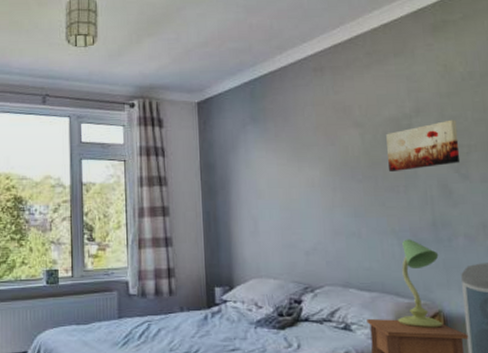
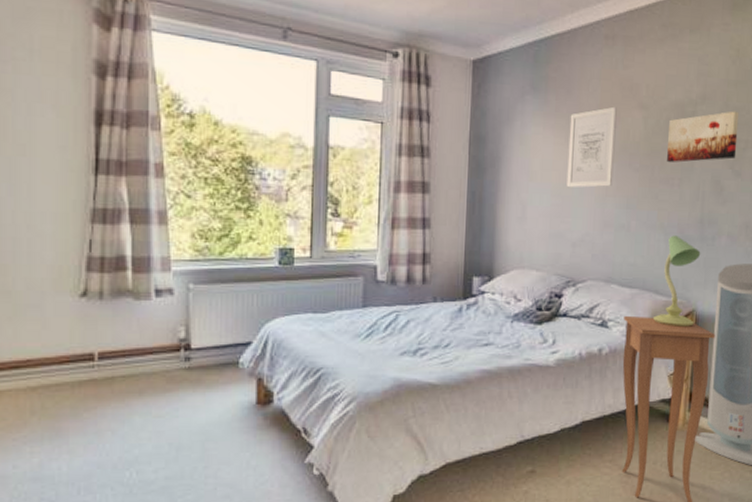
wall art: none [289,127,338,202] -> present [566,106,617,188]

